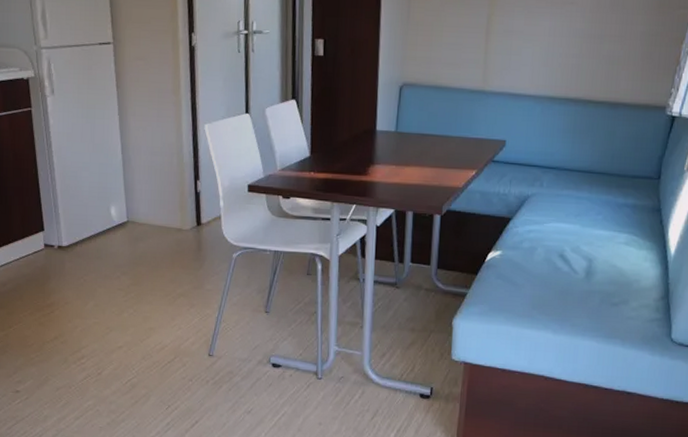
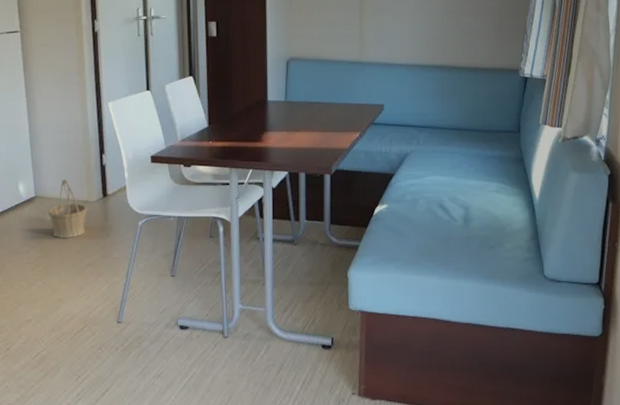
basket: none [141,204,181,266] -> present [48,179,88,238]

